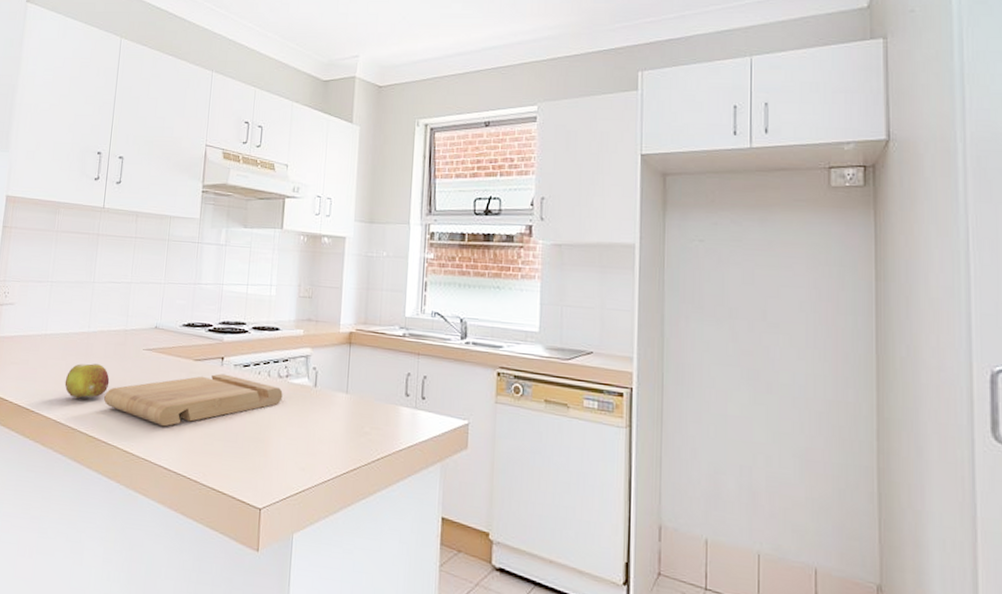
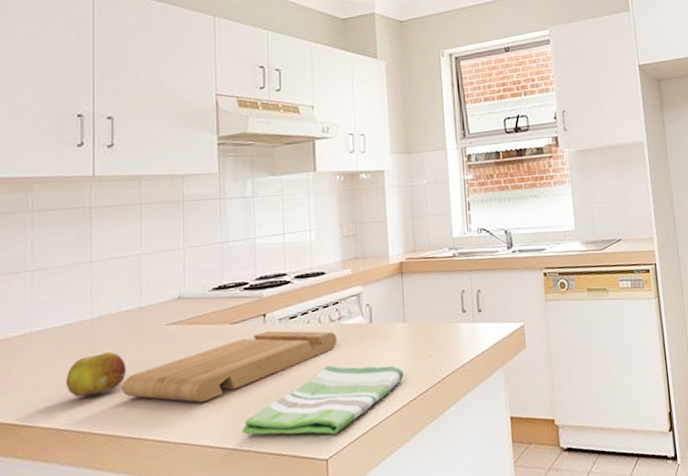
dish towel: none [191,418,340,487] -> present [241,364,404,435]

